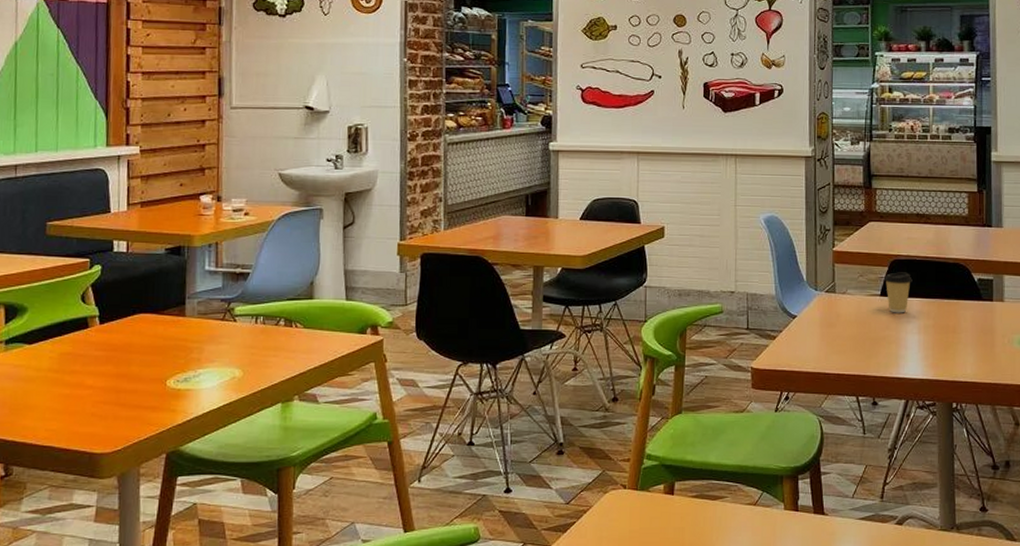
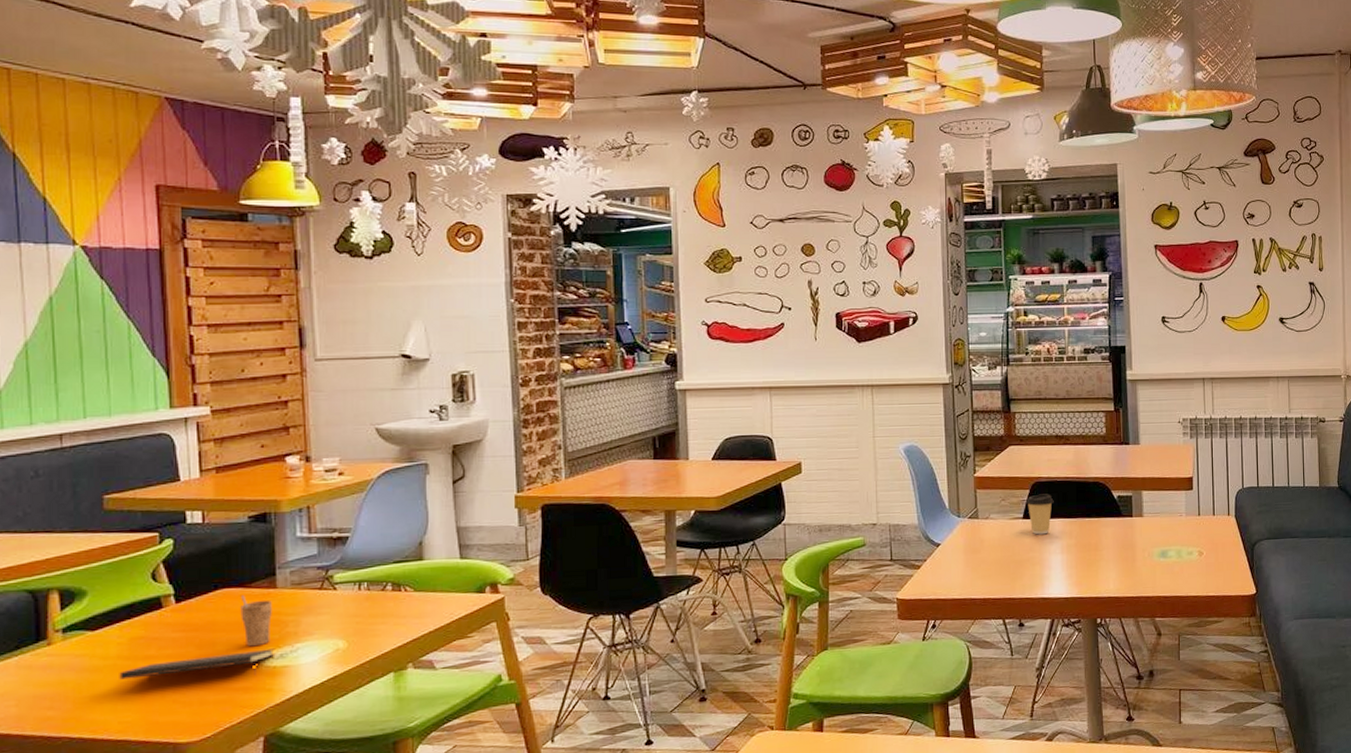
notepad: none [48,372,181,396] -> present [119,648,276,680]
cup: none [153,321,180,369] -> present [240,595,272,647]

